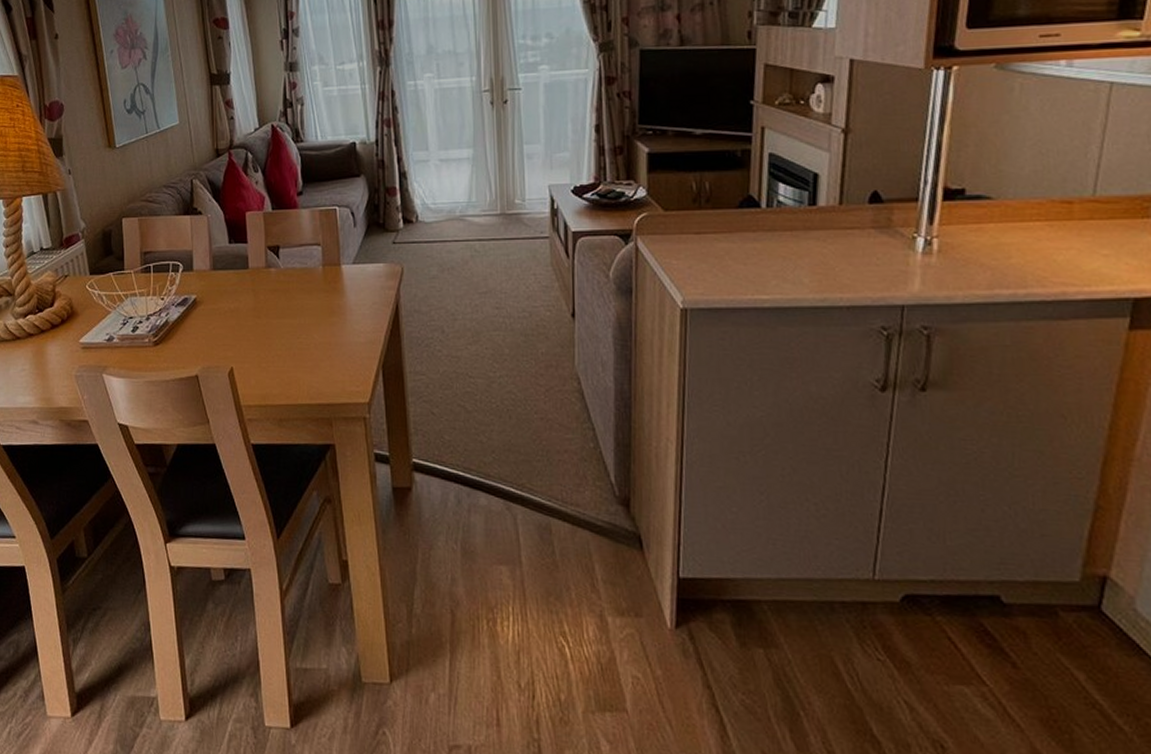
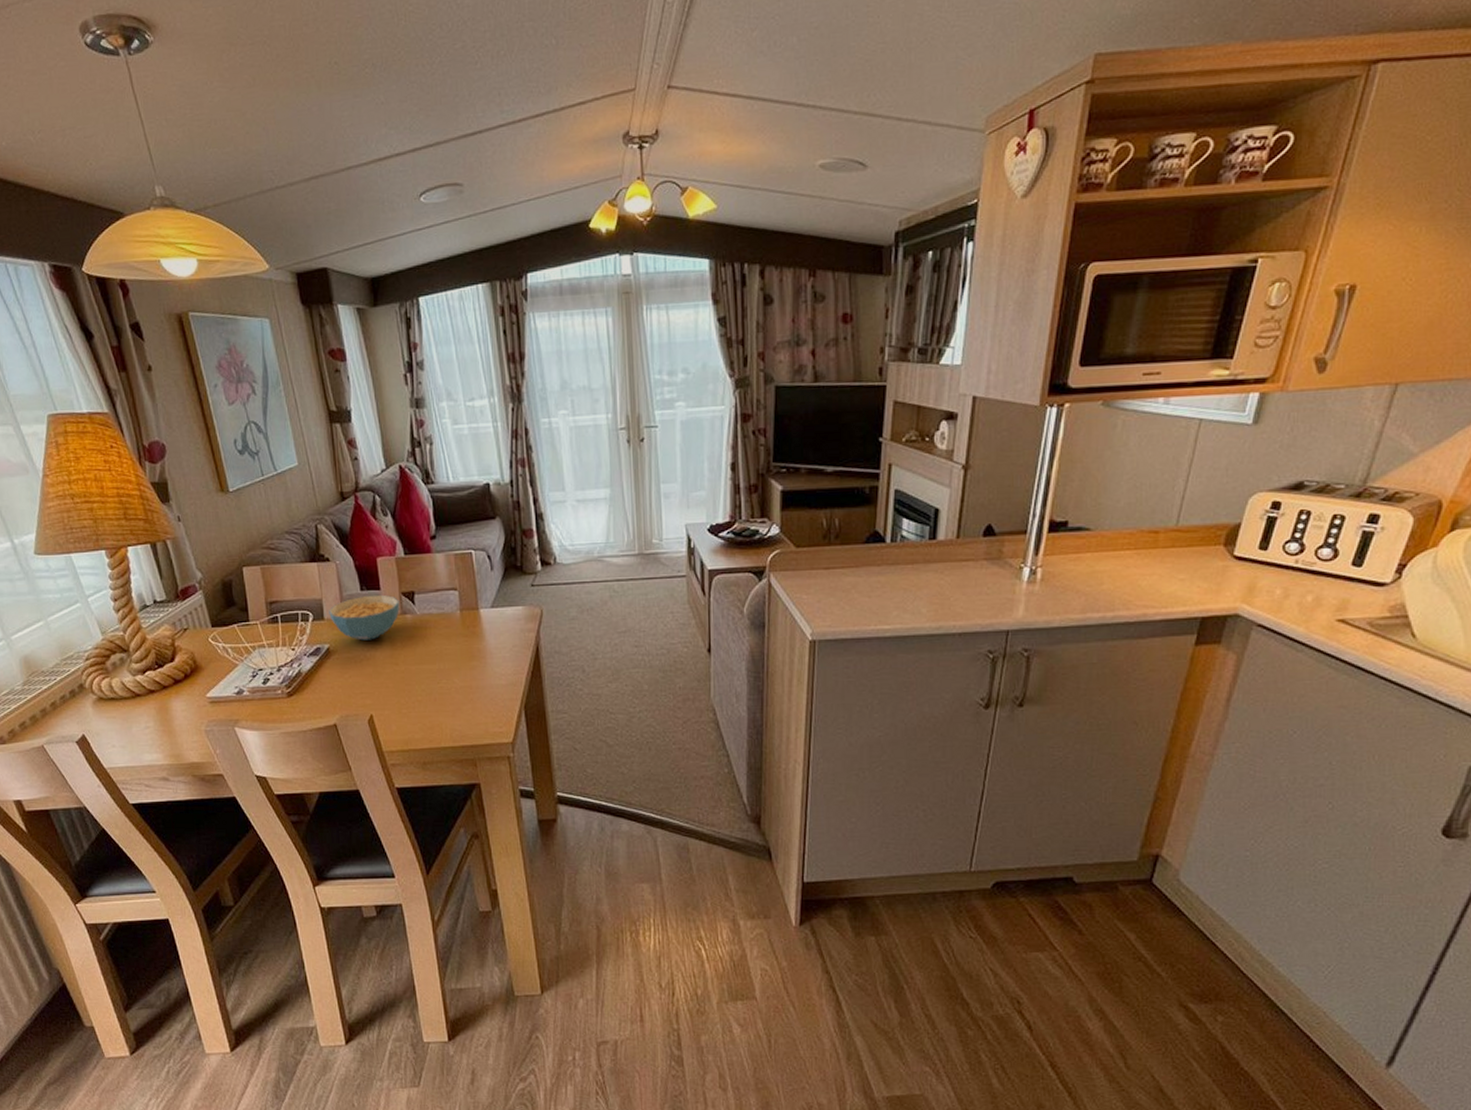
cereal bowl: none [198,248,265,293] -> present [329,594,400,641]

